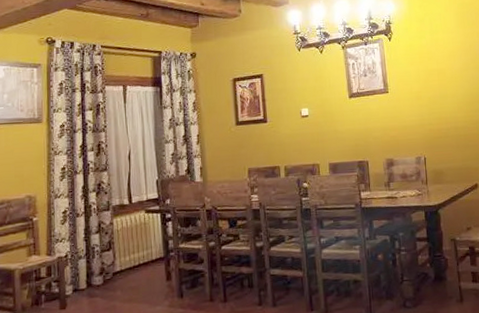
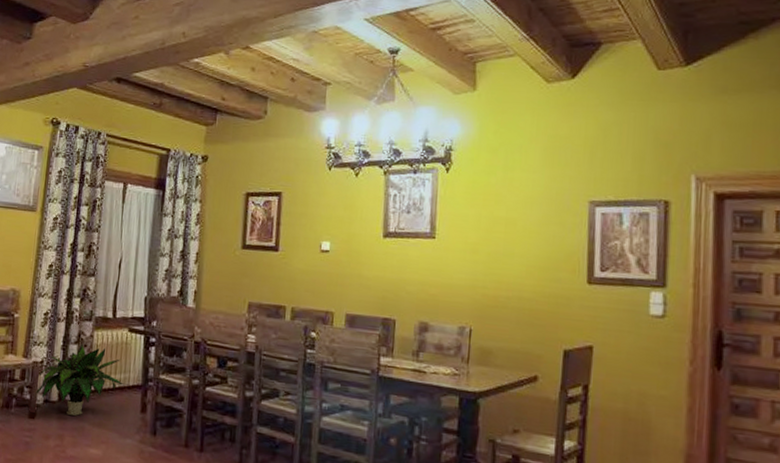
potted plant: none [63,232,148,298] -> present [34,343,124,416]

